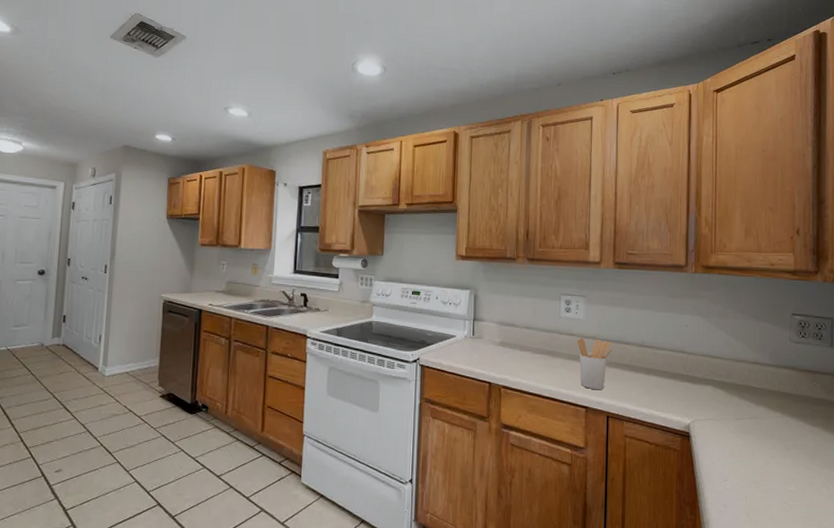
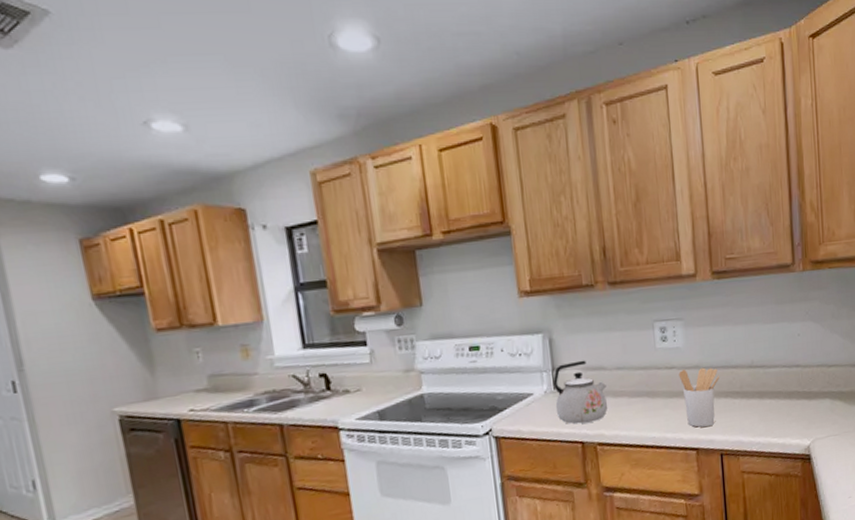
kettle: none [472,316,515,368] -> present [553,360,608,424]

